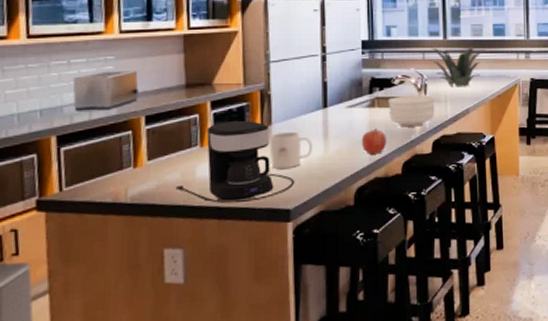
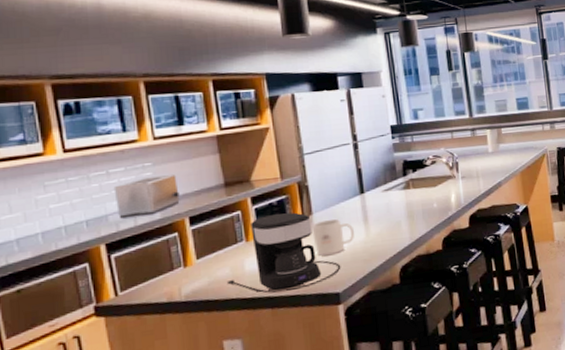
fruit: present [361,128,387,155] -> none [400,208,426,234]
bowl: present [388,95,435,127] -> none [422,172,469,205]
plant: present [431,47,485,87] -> none [458,122,511,163]

